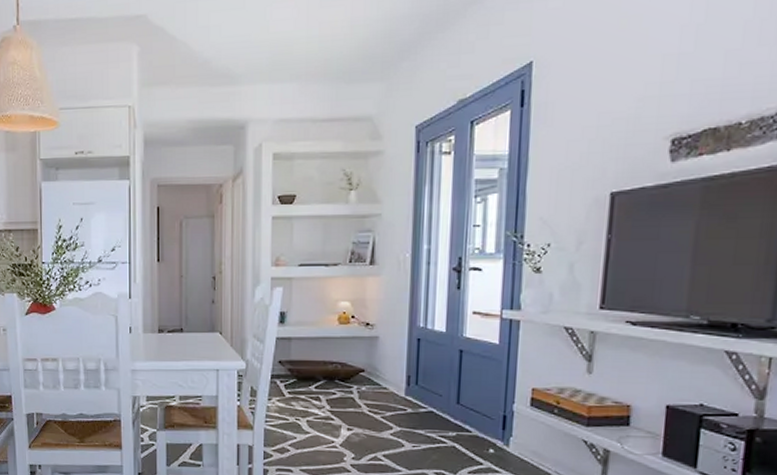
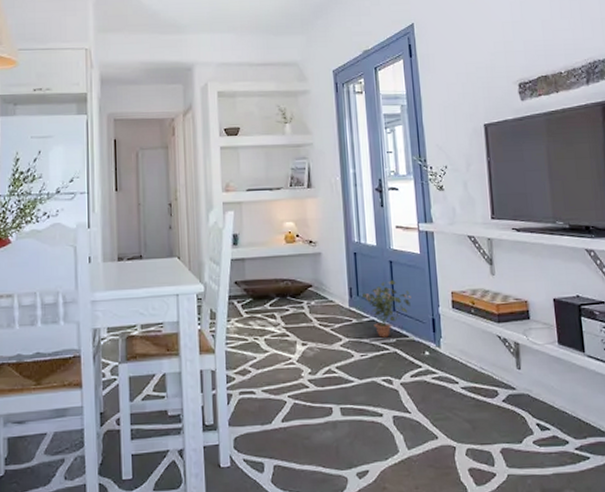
potted plant: none [421,371,481,430] -> present [361,280,411,338]

